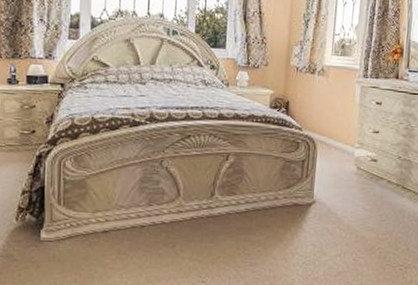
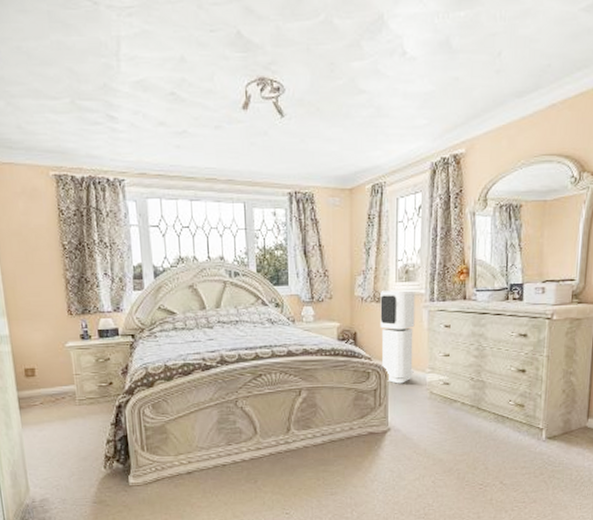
air purifier: none [312,63,350,157] -> present [380,290,415,384]

